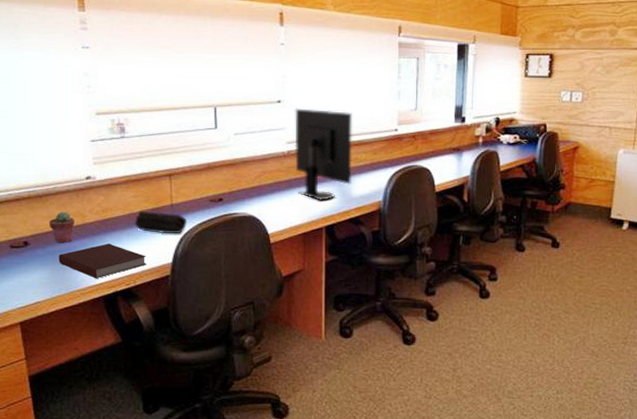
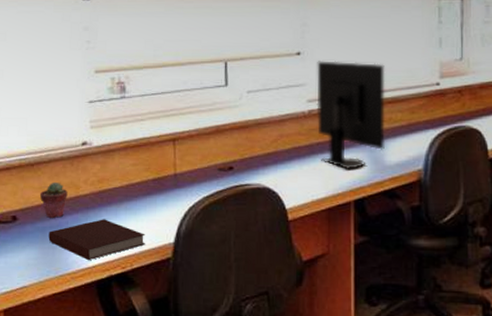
pencil case: present [135,210,187,234] -> none [134,180,192,209]

